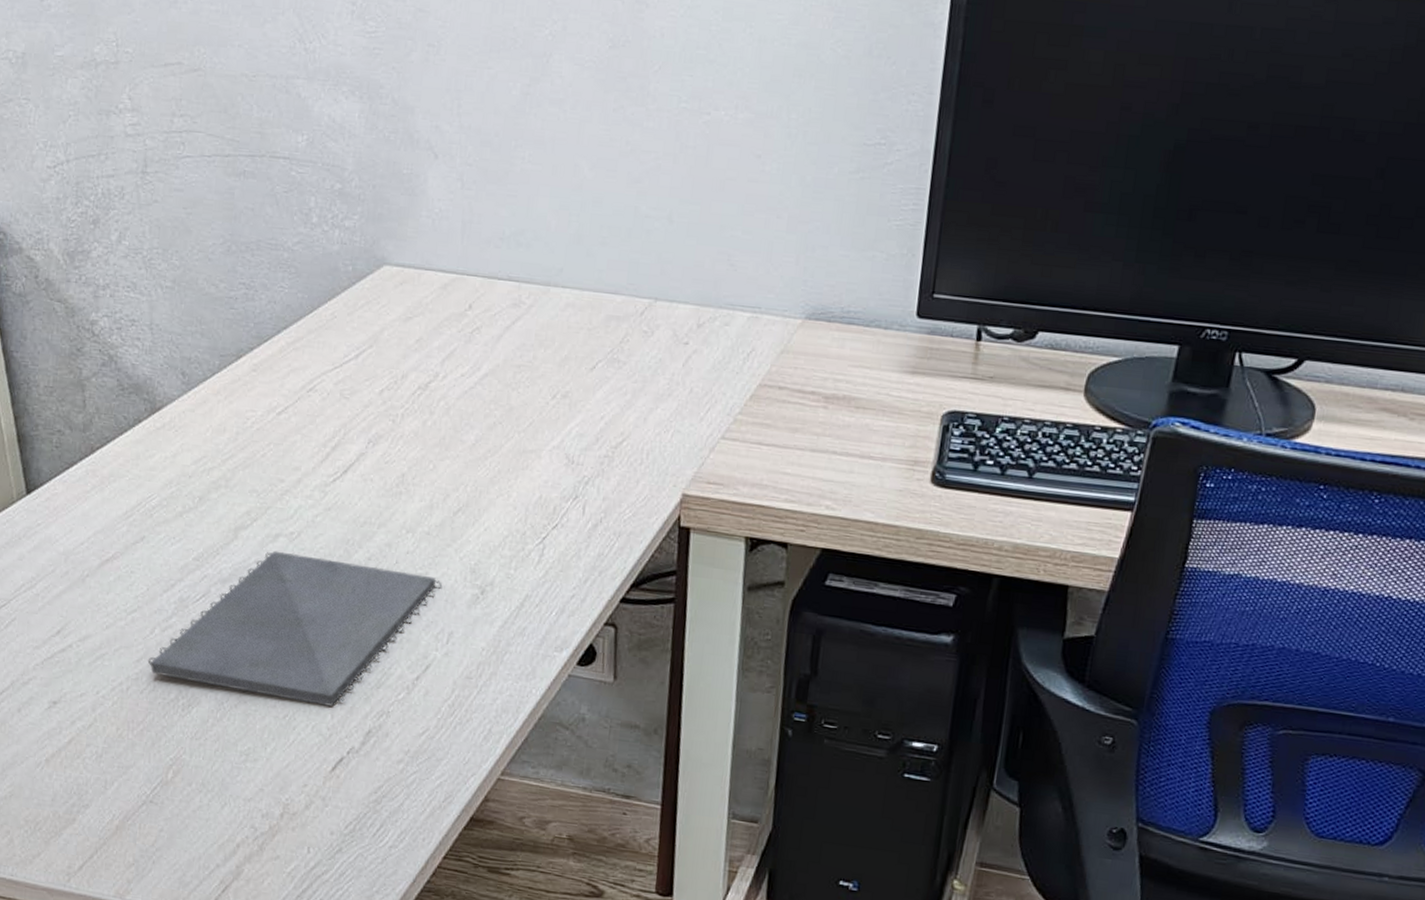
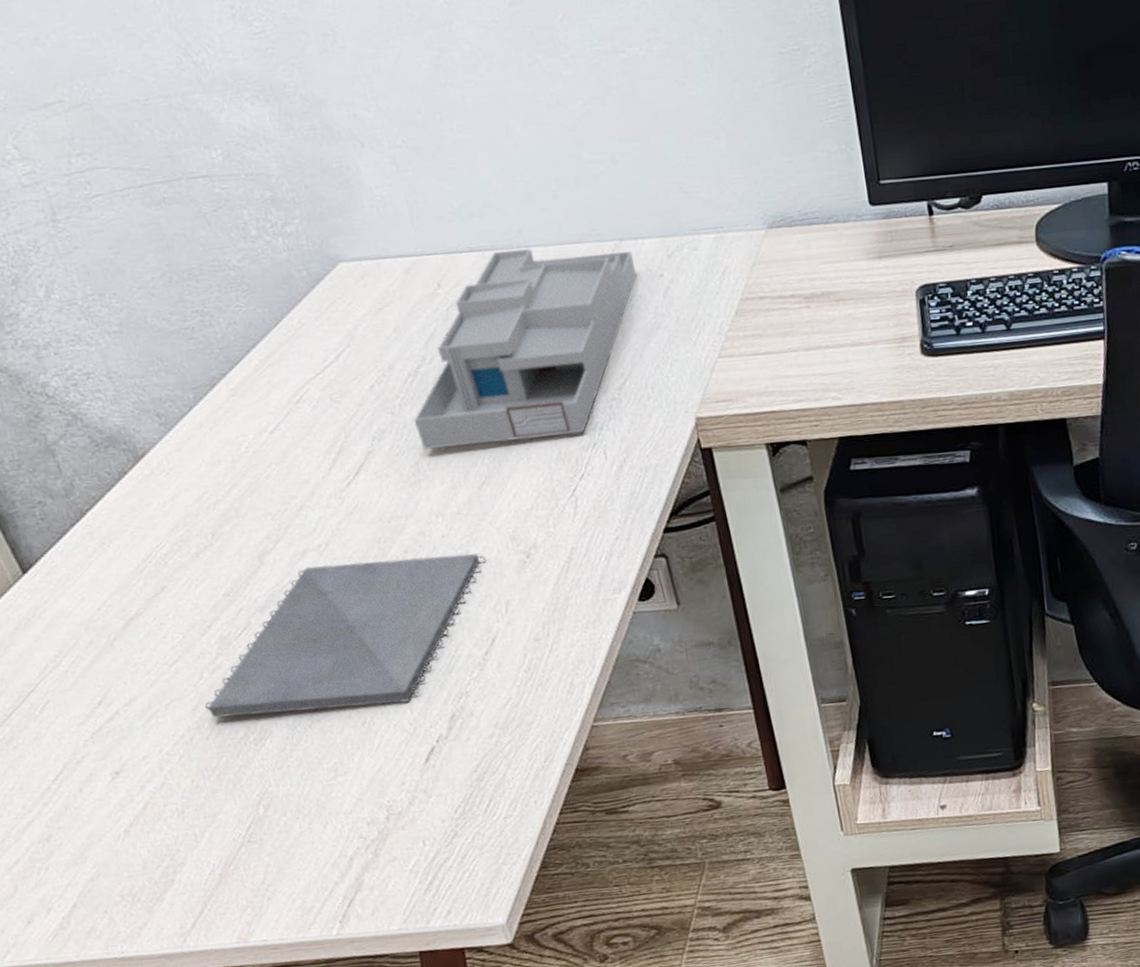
desk organizer: none [411,285,664,483] -> present [413,249,637,451]

